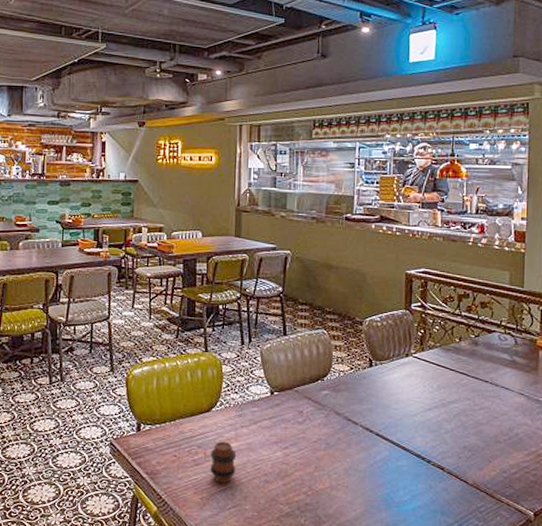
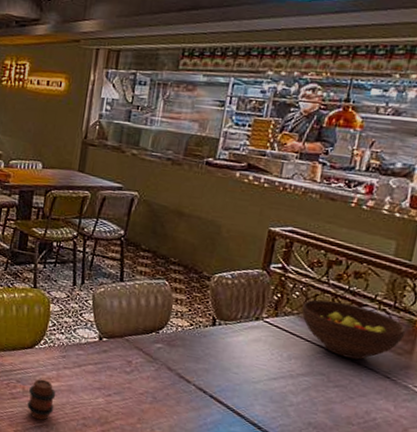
fruit bowl: none [443,330,530,381] -> present [301,299,407,360]

